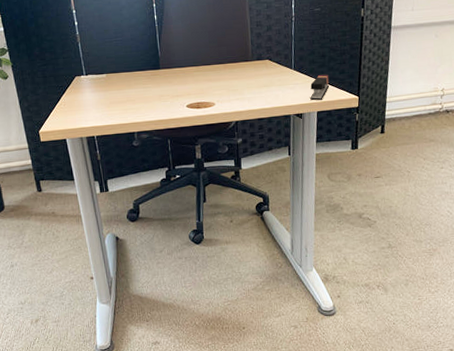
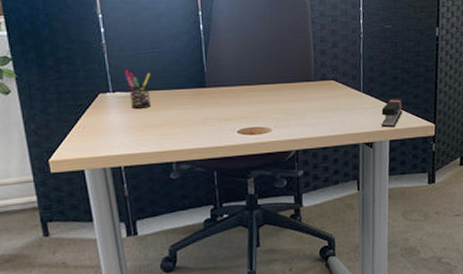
pen holder: none [93,56,117,88] -> present [123,70,152,109]

